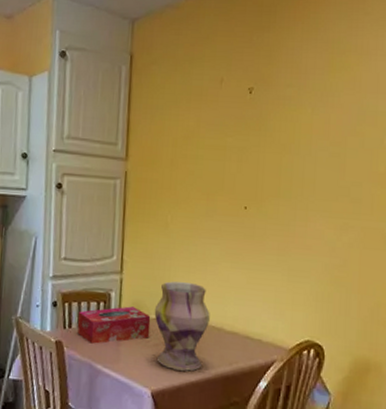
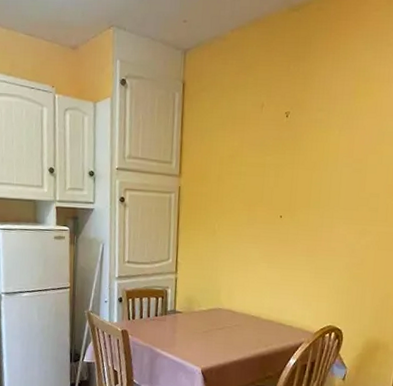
tissue box: present [77,306,151,344] -> none [140,300,201,332]
vase: present [154,281,210,371] -> none [204,279,250,352]

